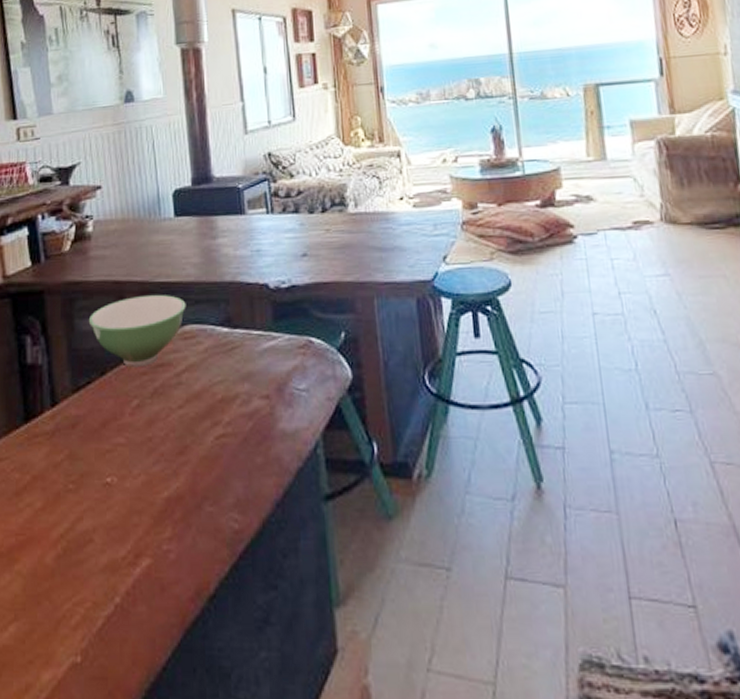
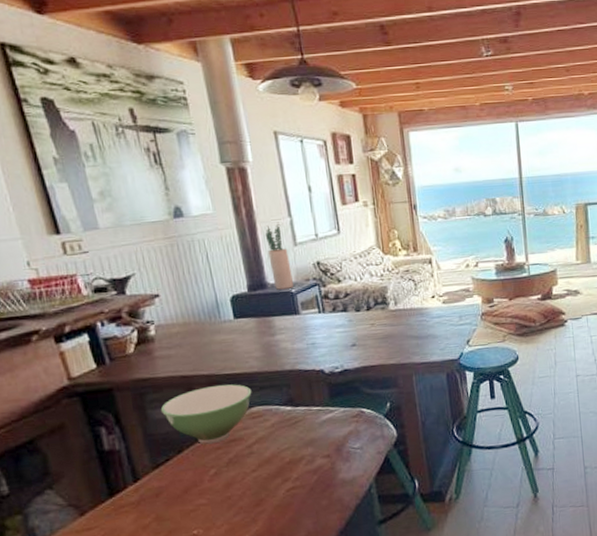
vase: none [214,107,242,186] -> present [265,222,294,291]

